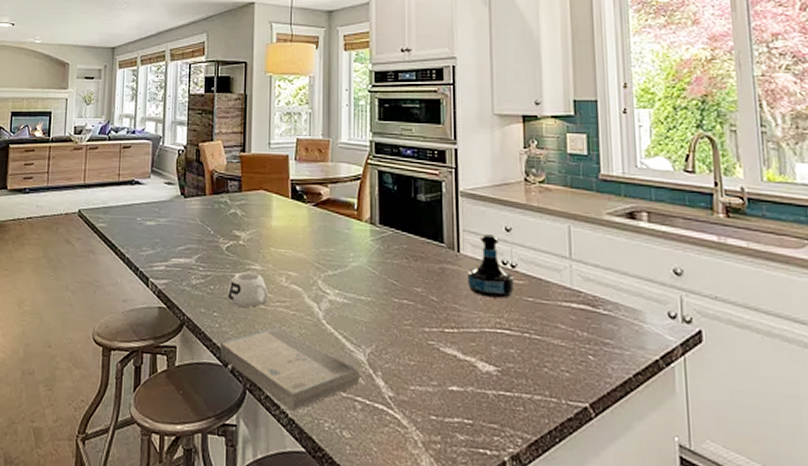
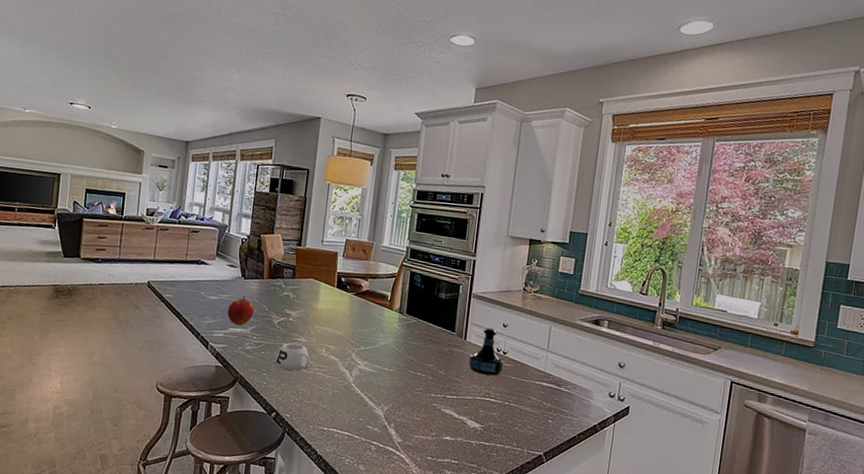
apple: none [168,219,197,254] -> present [227,296,254,325]
book: present [219,326,360,411] -> none [265,386,377,450]

